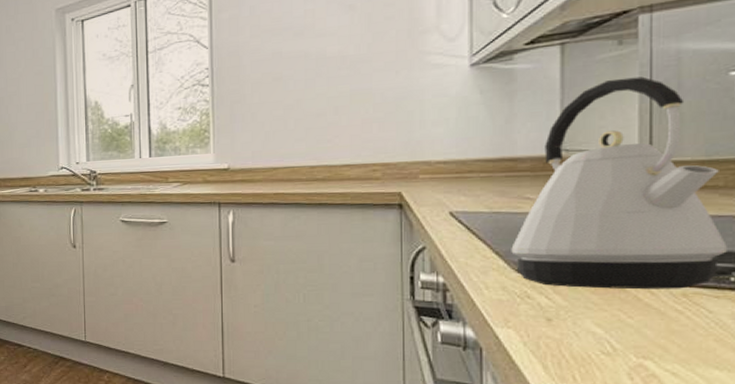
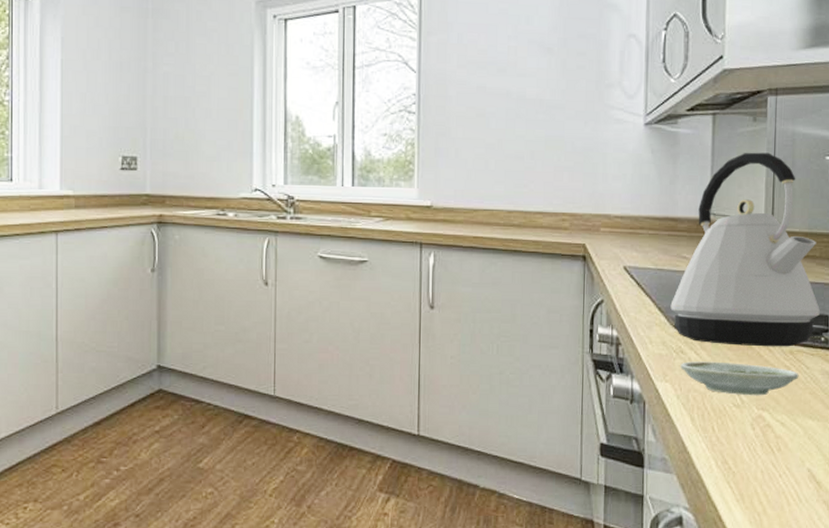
saucer: none [527,306,698,343] -> present [680,361,799,396]

